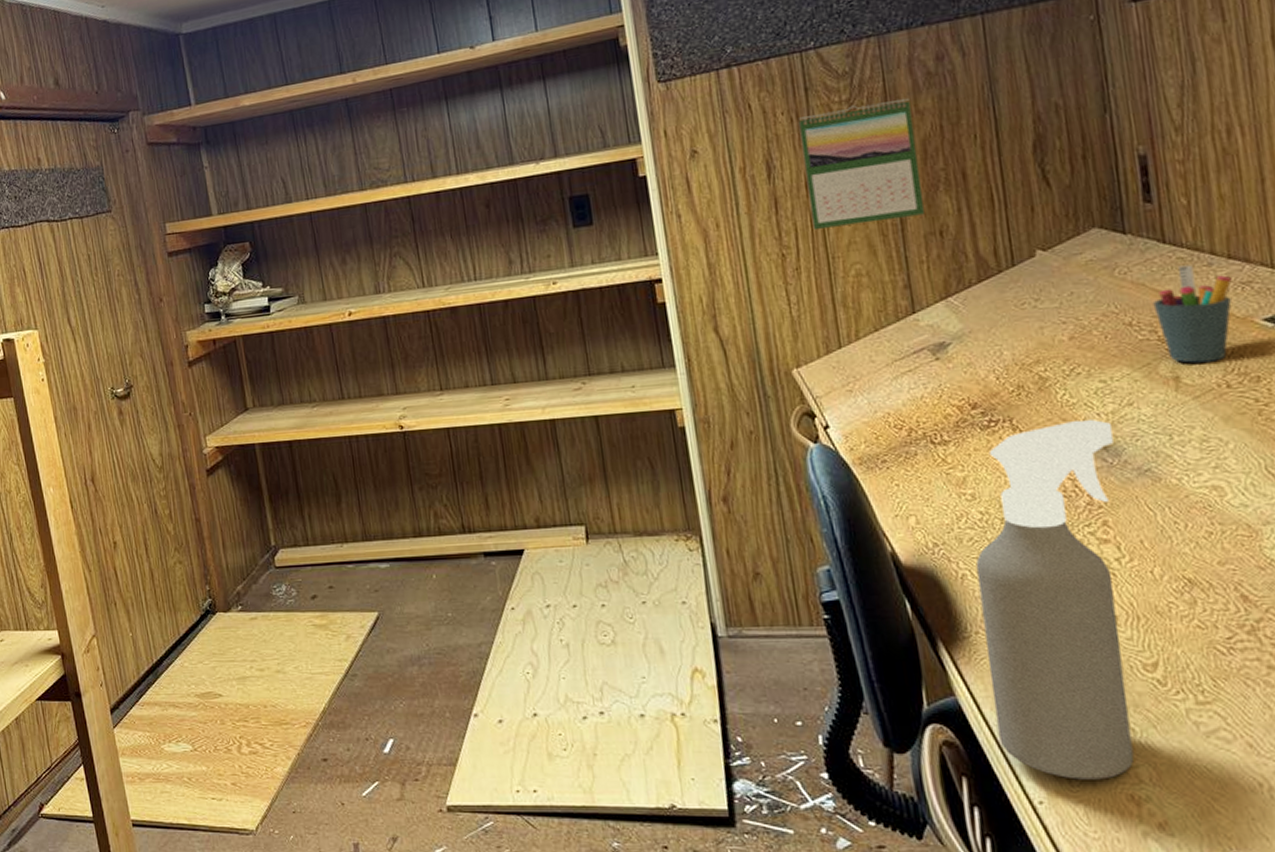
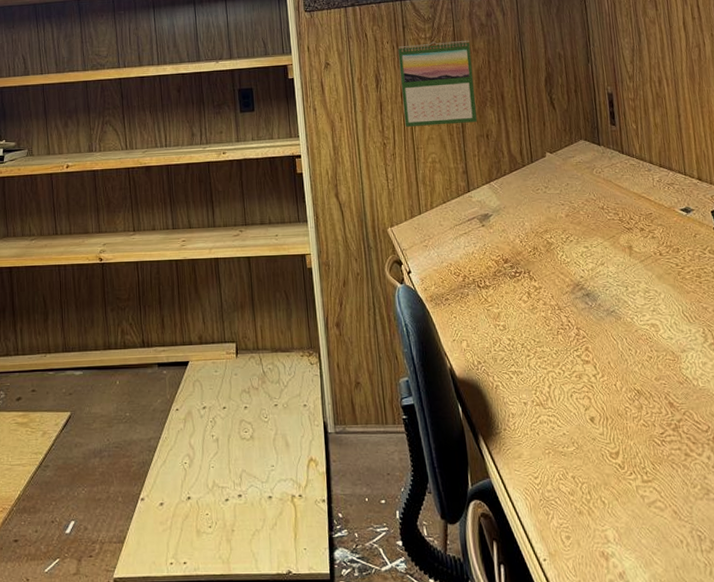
spray bottle: present [975,418,1135,780] -> none [505,273,604,541]
pen holder: present [1152,264,1232,363] -> none [616,169,662,237]

